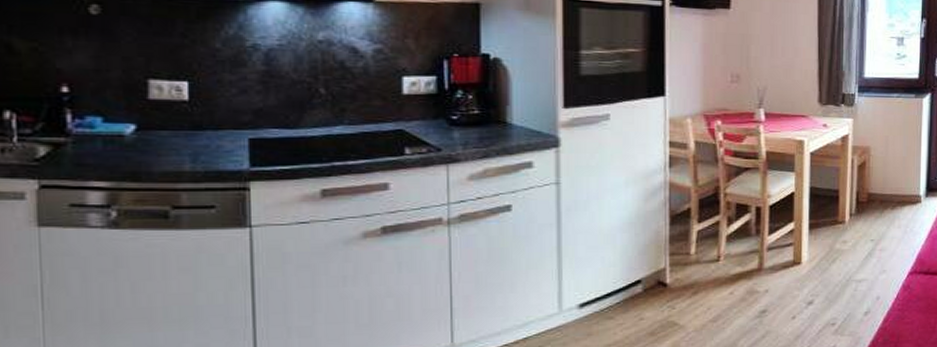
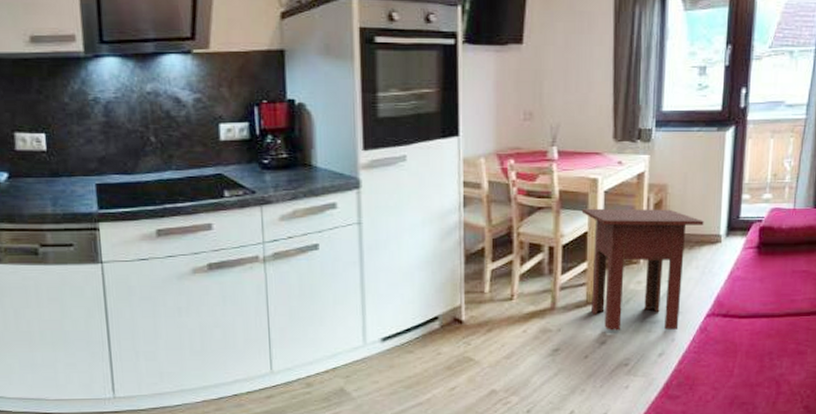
side table: none [788,169,905,290] -> present [581,208,704,331]

